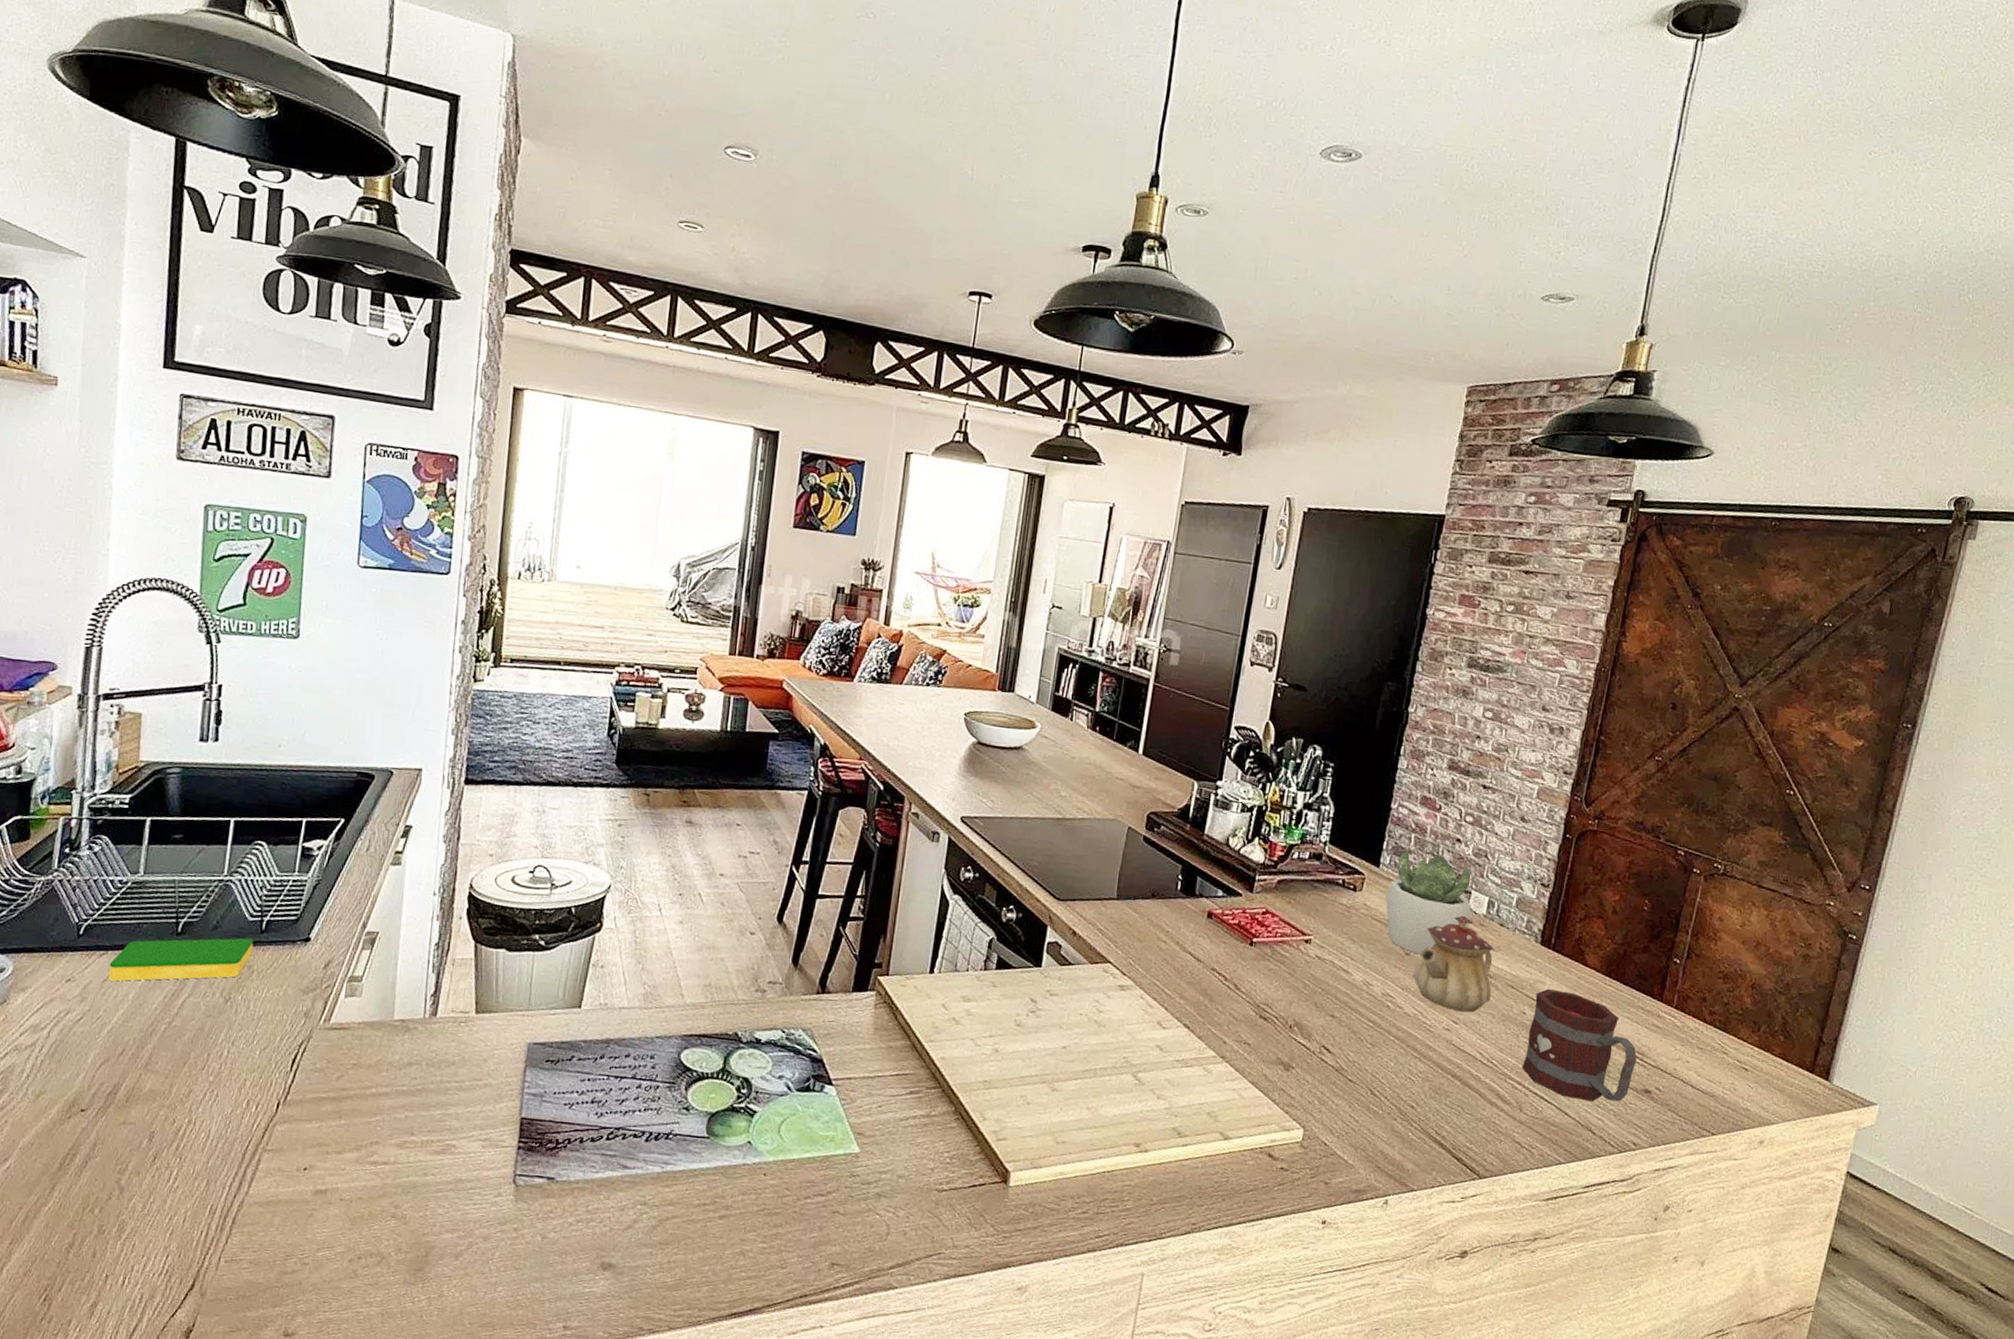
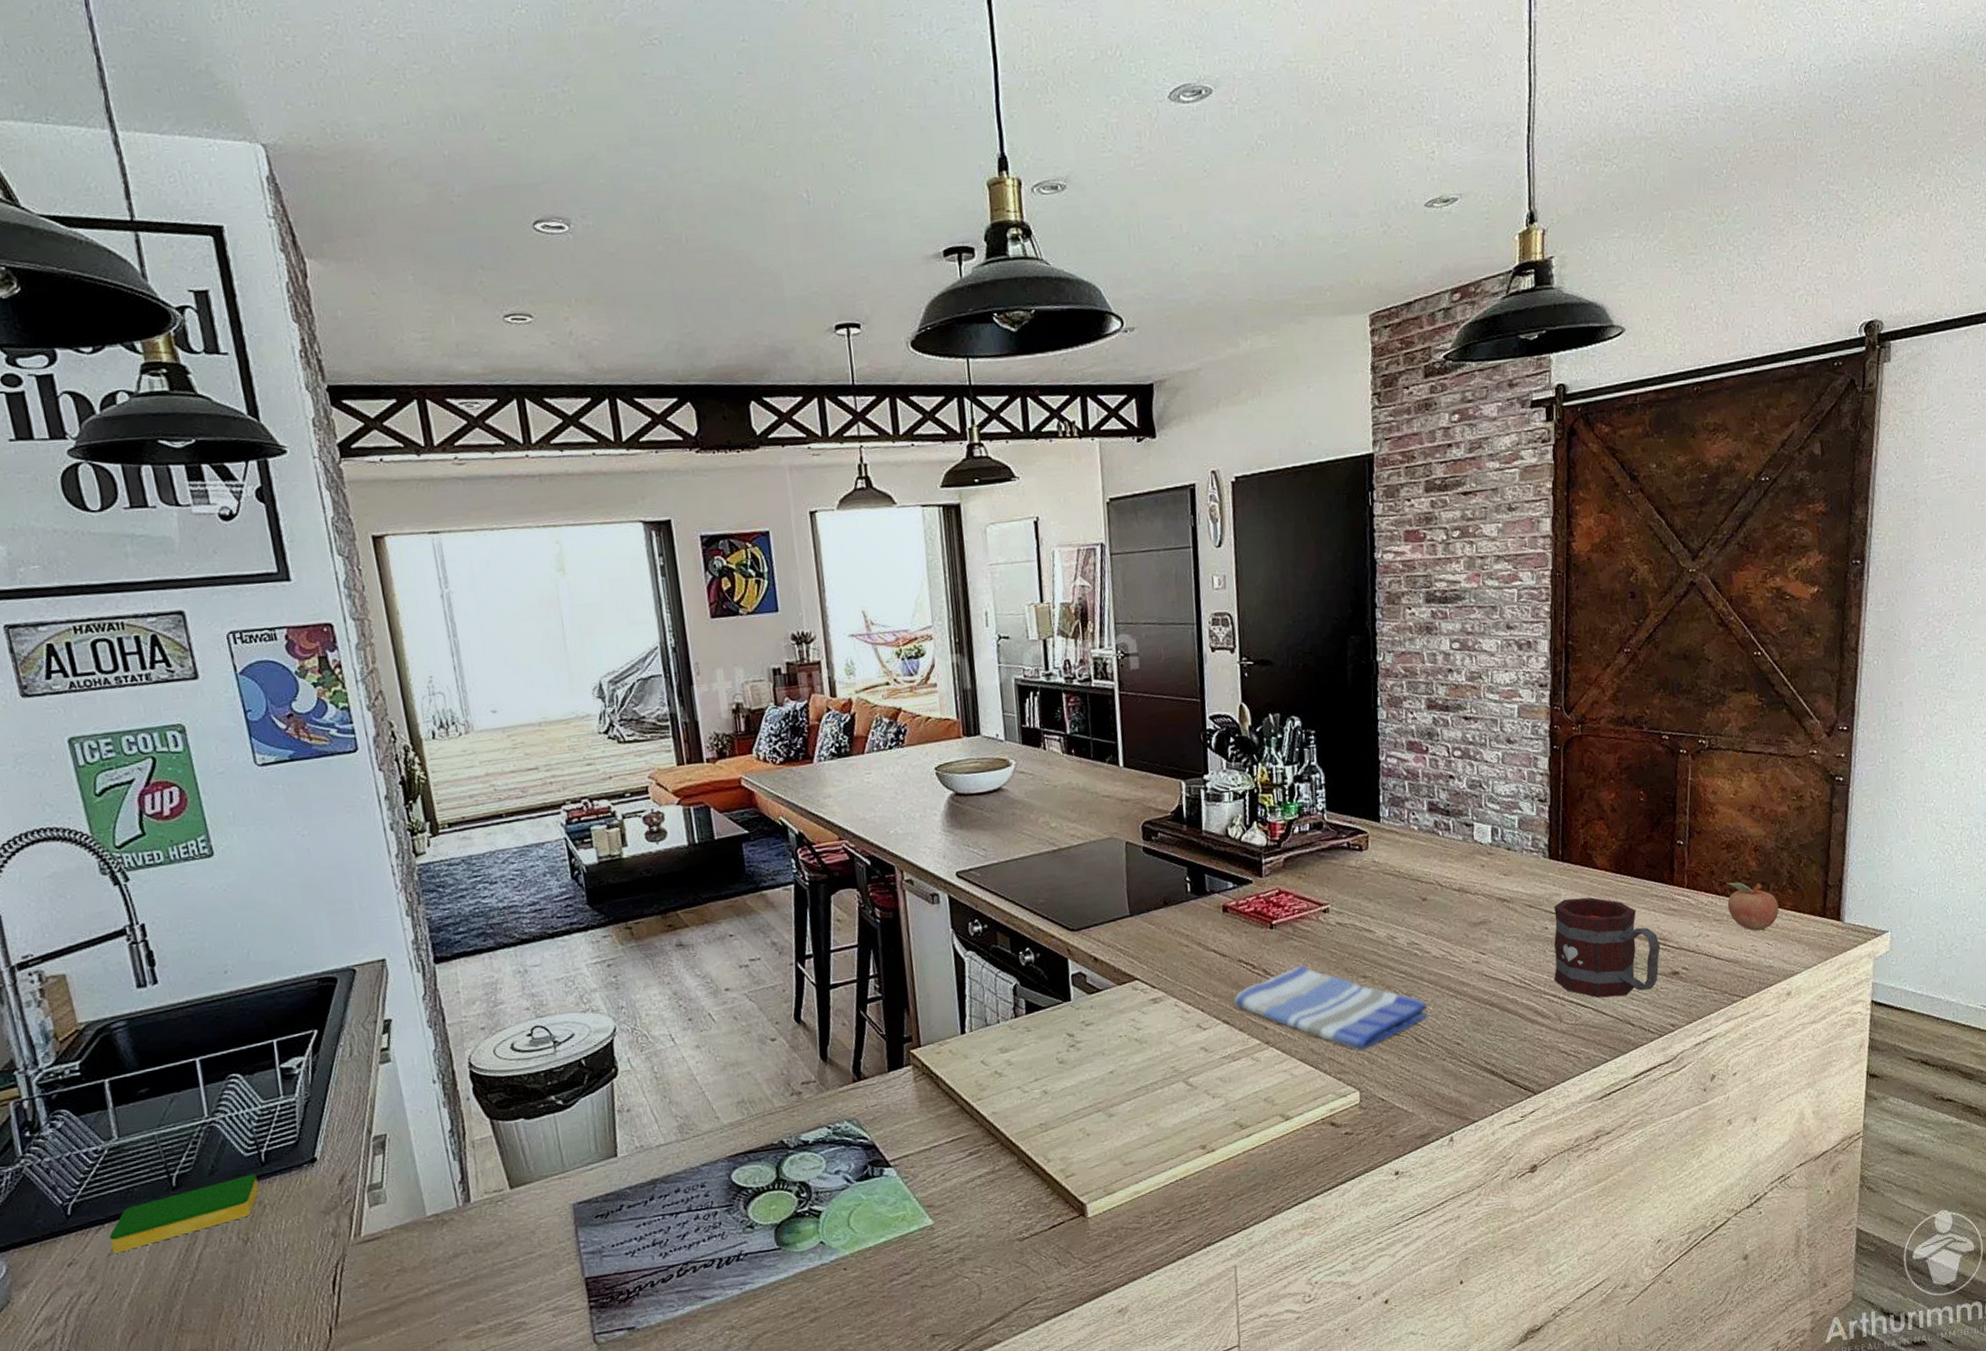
dish towel: none [1199,988,1390,1089] -> present [1234,964,1429,1050]
succulent plant: present [1385,851,1472,955] -> none [1392,794,1478,898]
teapot: present [1413,915,1494,1013] -> none [1433,848,1512,943]
fruit: none [1713,1014,1767,1070] -> present [1727,882,1779,931]

